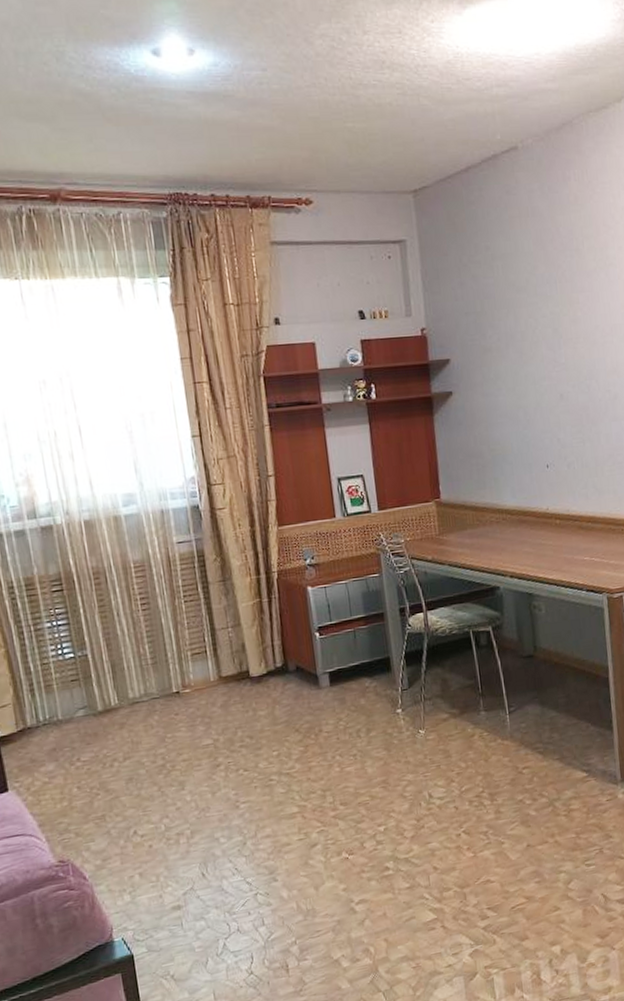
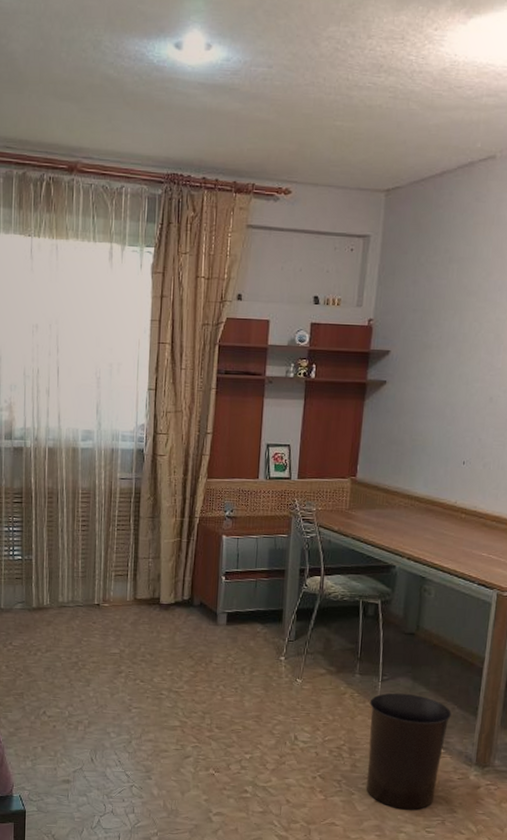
waste bin: none [501,720,588,848] -> present [366,692,452,810]

